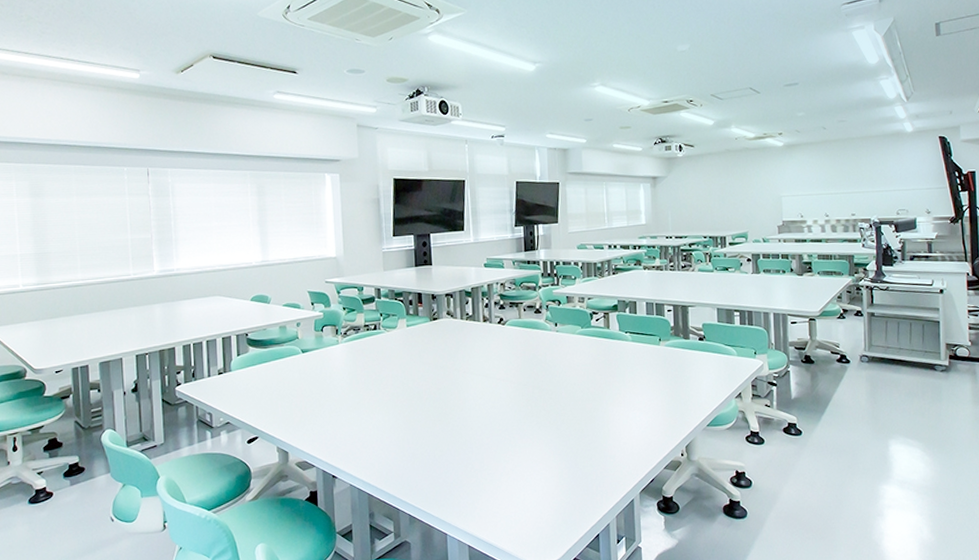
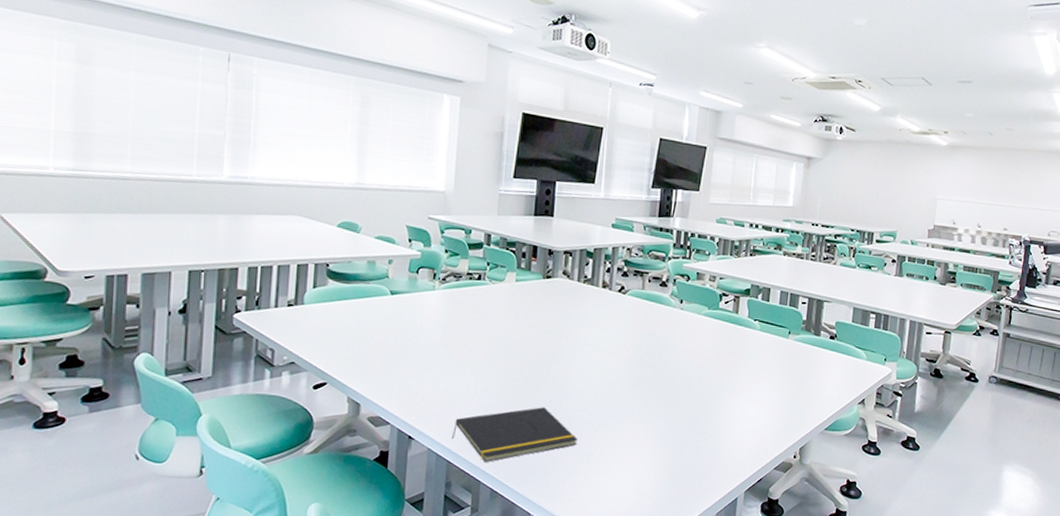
notepad: none [369,436,480,491] -> present [451,407,578,462]

